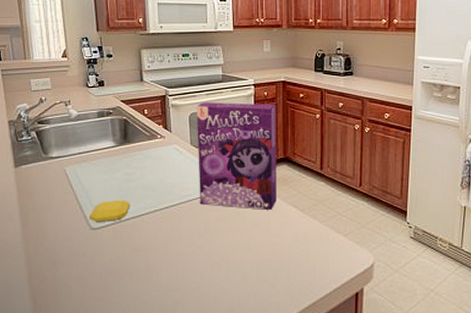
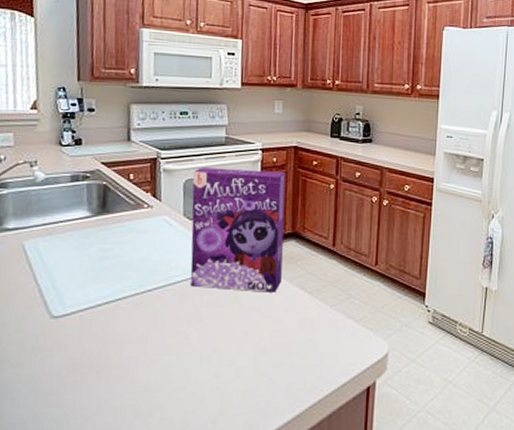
soap bar: present [89,200,130,223] -> none [50,281,104,310]

